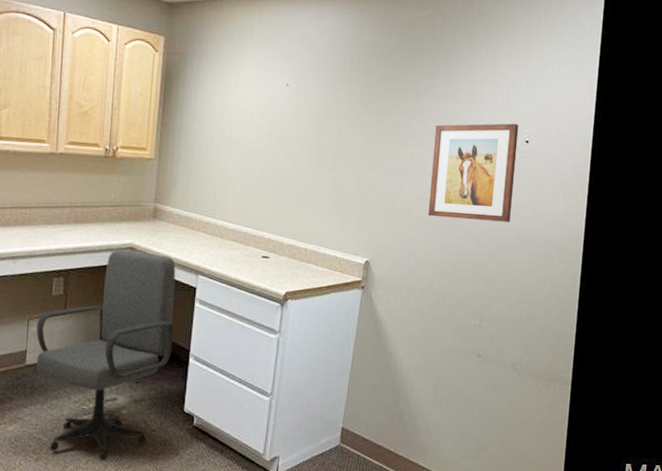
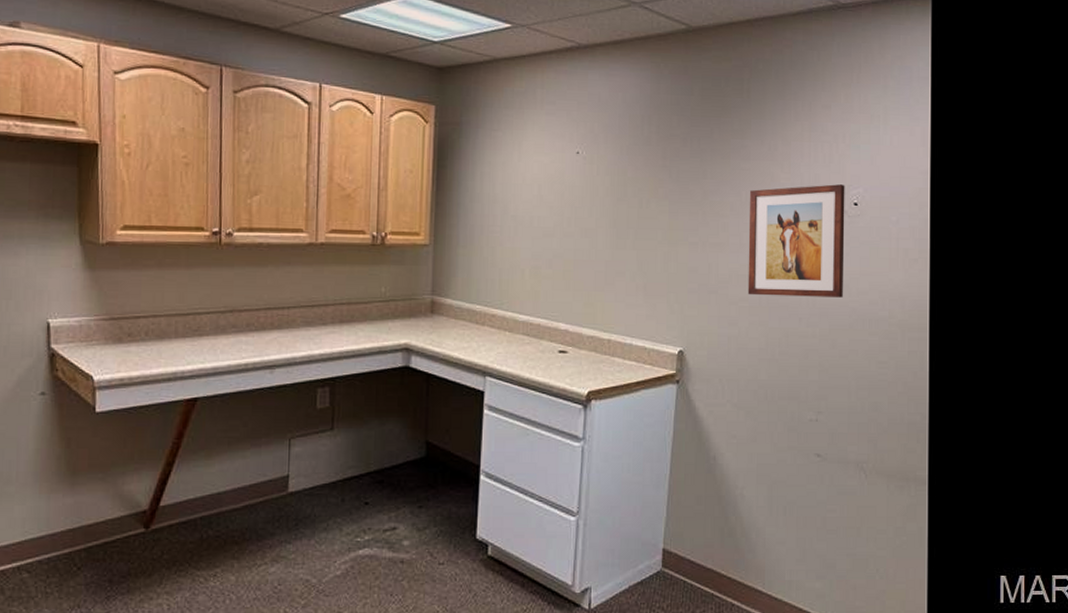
office chair: present [36,249,176,462] -> none [300,351,460,604]

